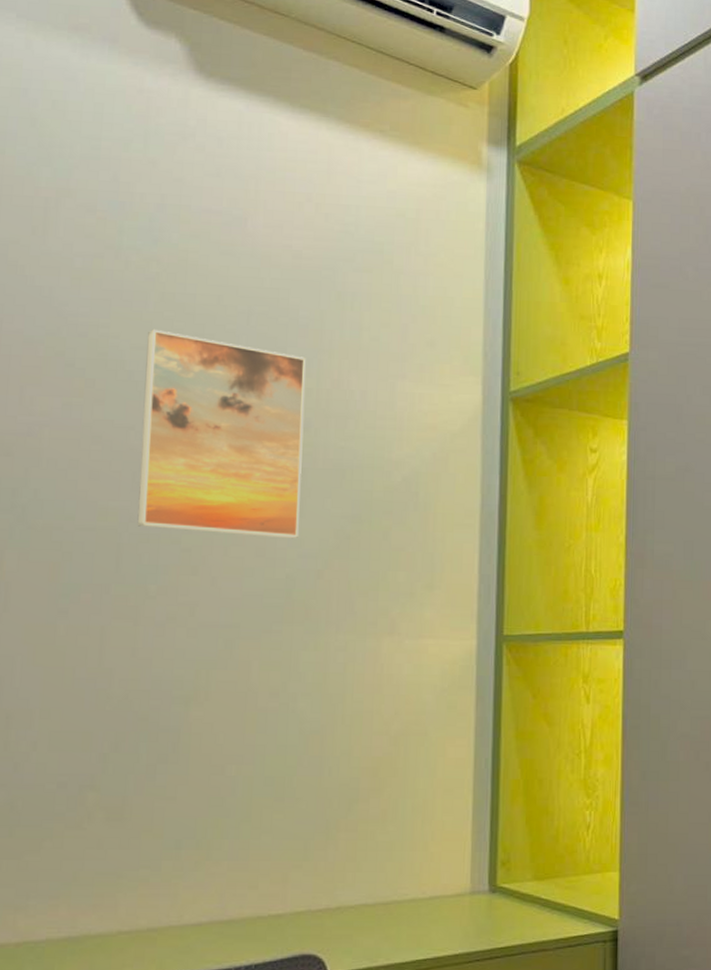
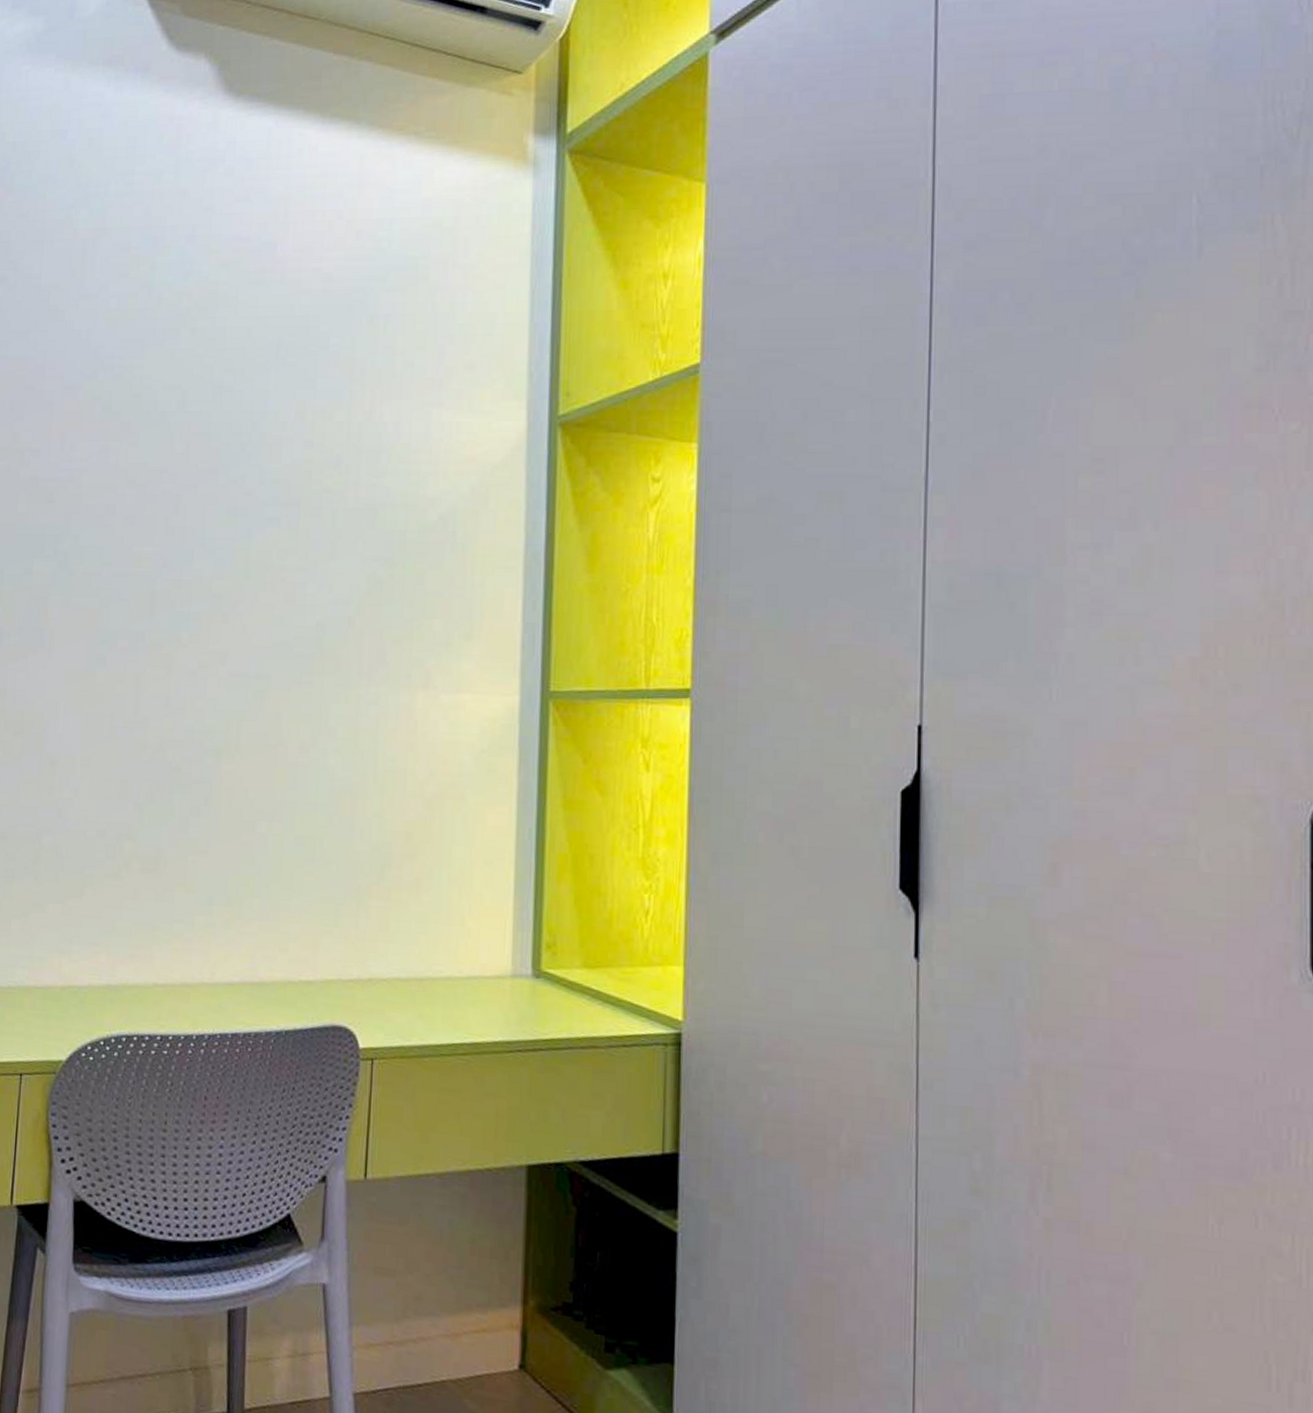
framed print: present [137,328,306,539] -> none [170,366,337,584]

